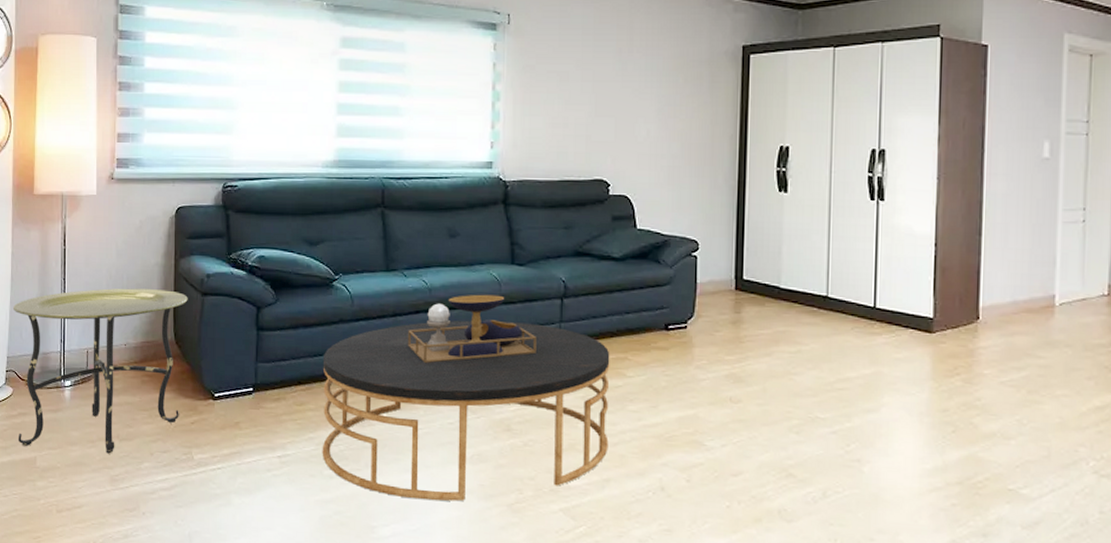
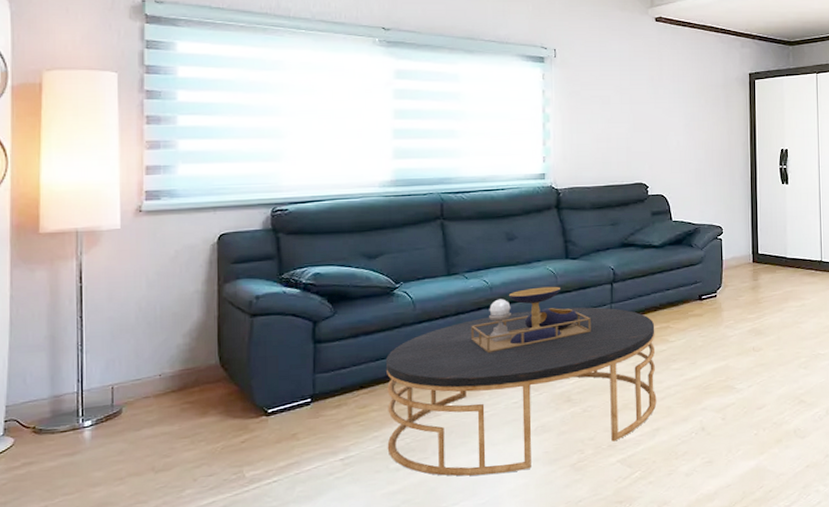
side table: present [12,288,188,454] -> none [12,315,235,498]

